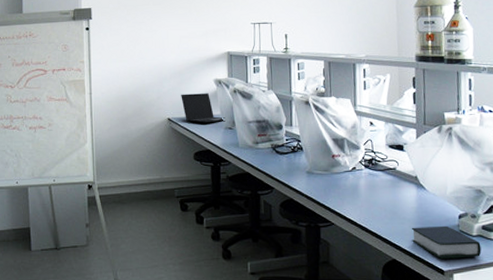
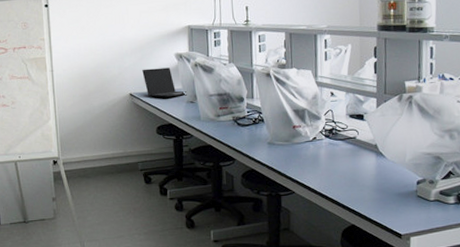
book: present [411,225,482,259] -> none [370,191,438,223]

